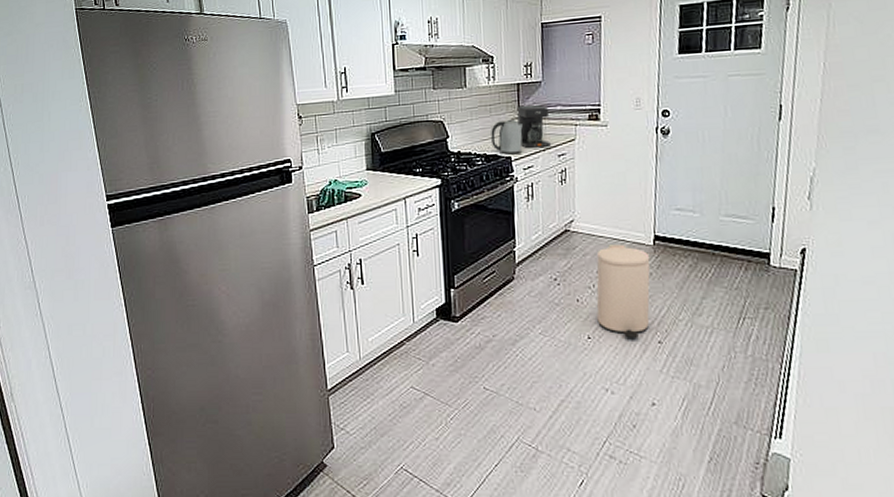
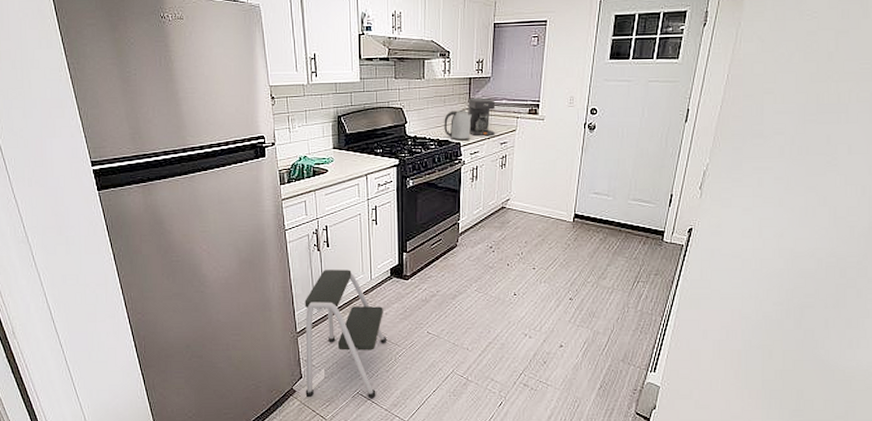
step stool: none [336,310,434,475] -> present [304,268,386,398]
pedal bin: present [596,244,651,338] -> none [523,220,569,295]

